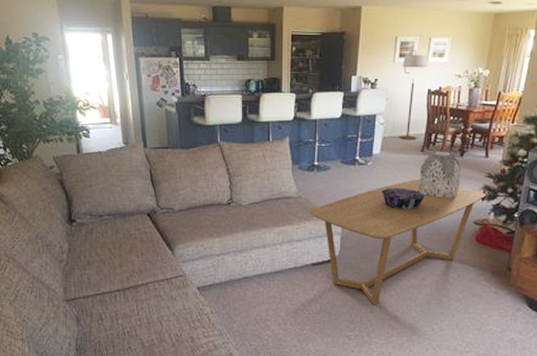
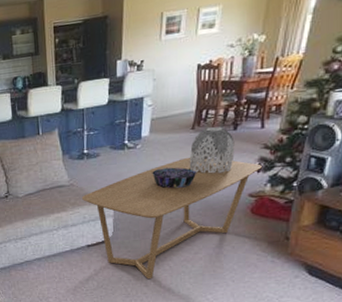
floor lamp: present [399,50,428,140] -> none [168,24,197,119]

